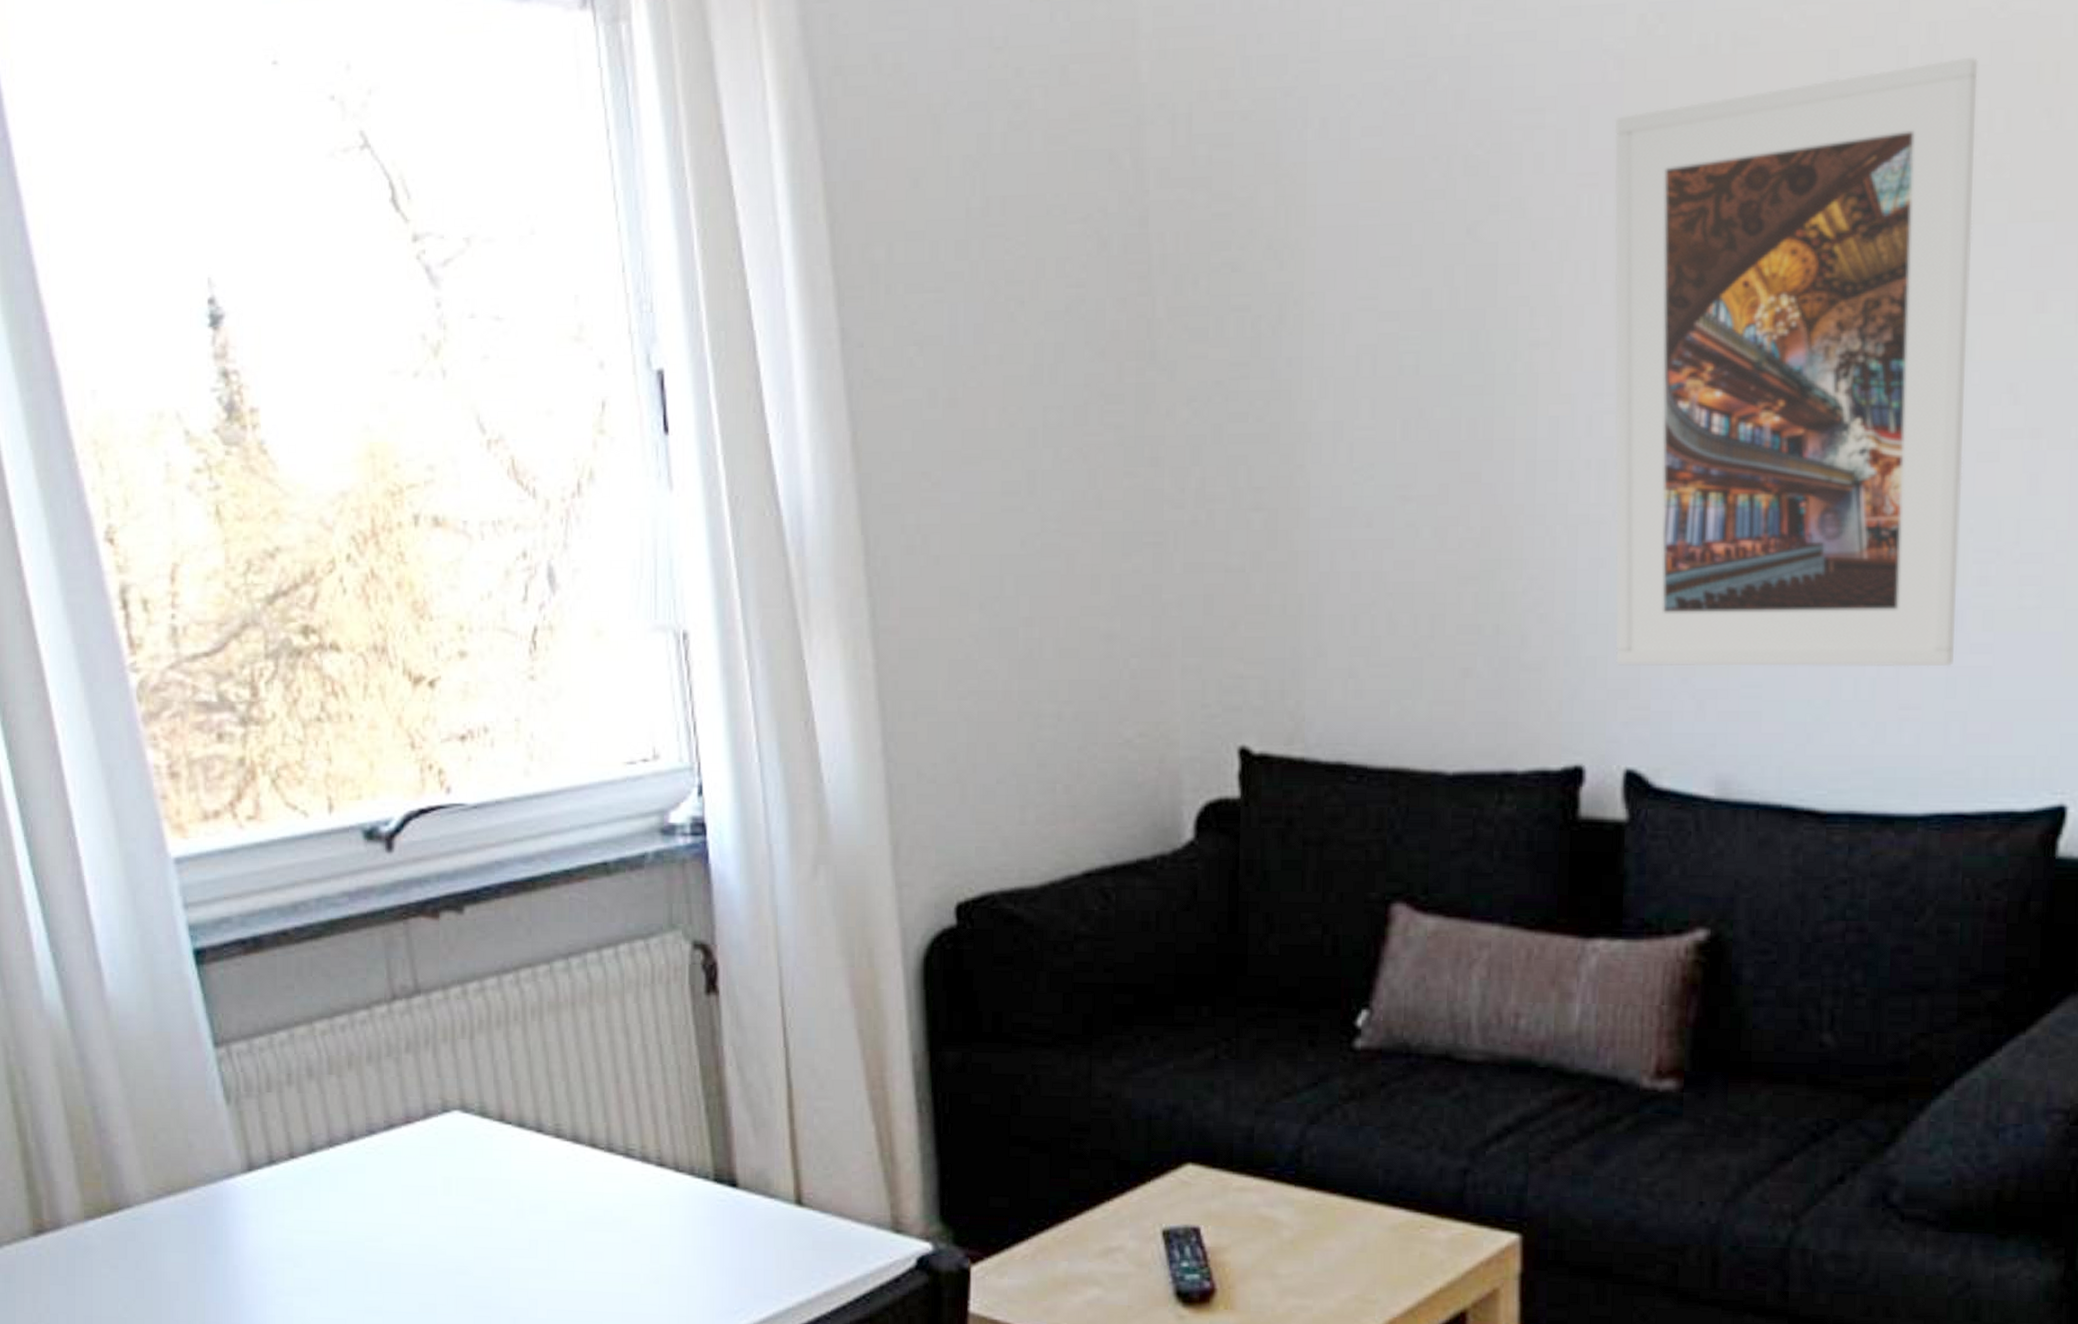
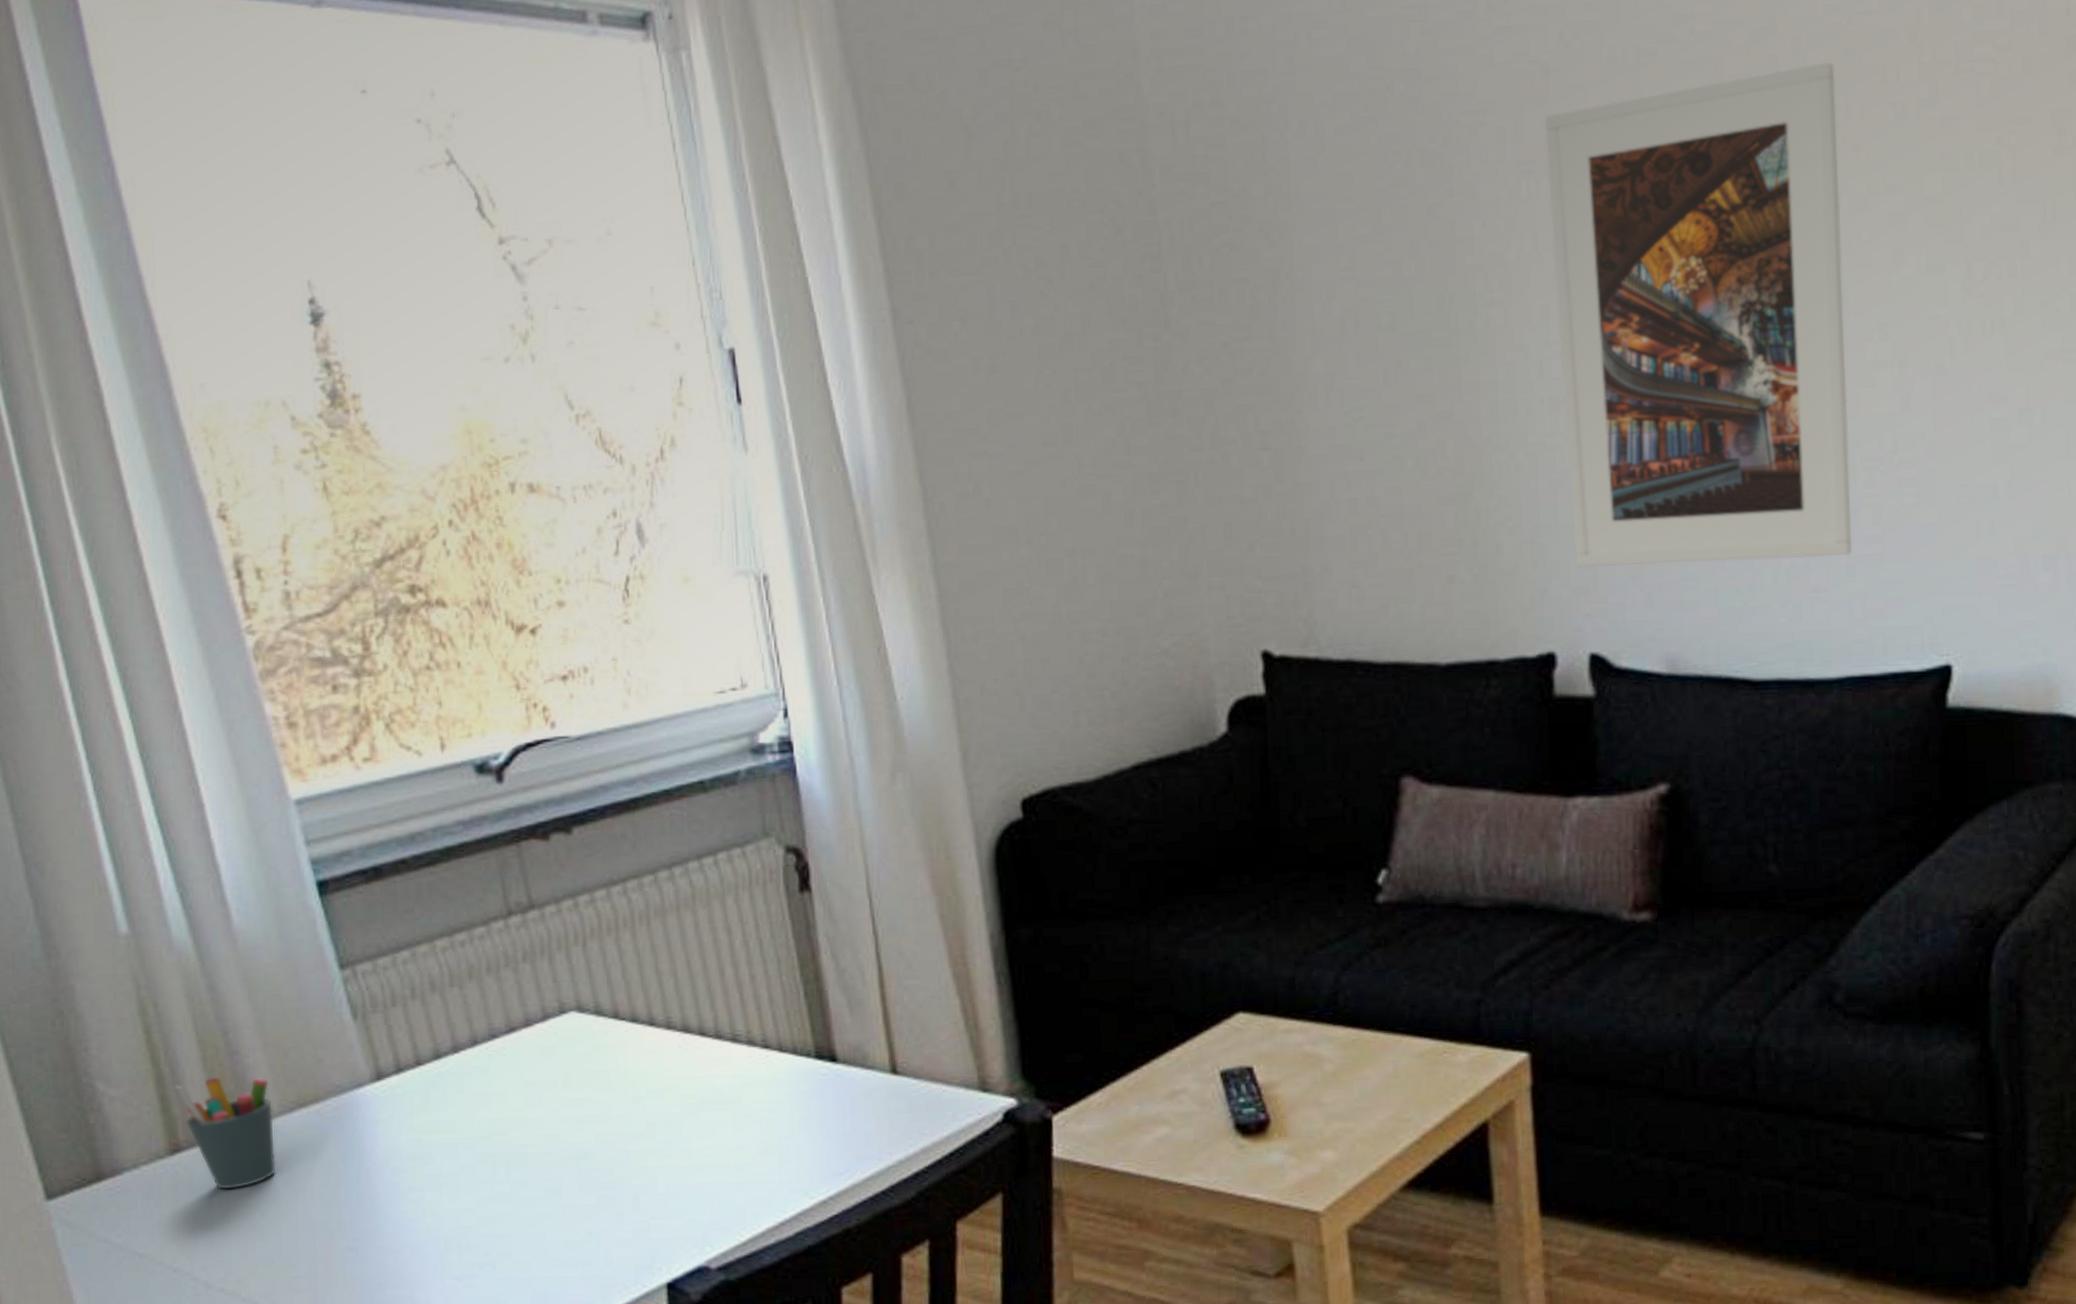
pen holder: none [40,1154,141,1279] -> present [174,1075,276,1191]

